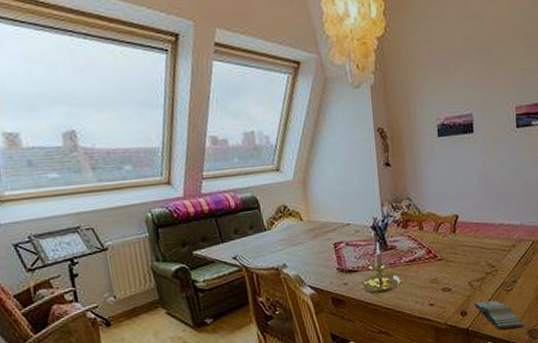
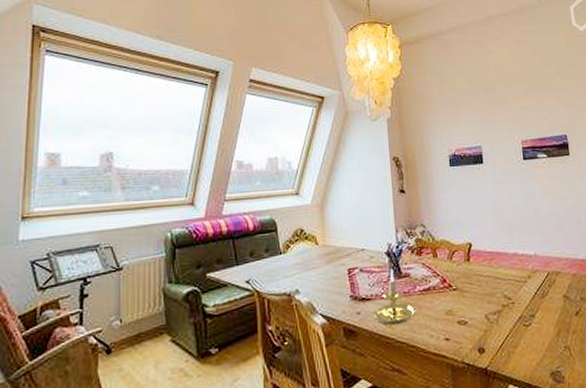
book: present [474,300,524,331] -> none [492,336,547,372]

